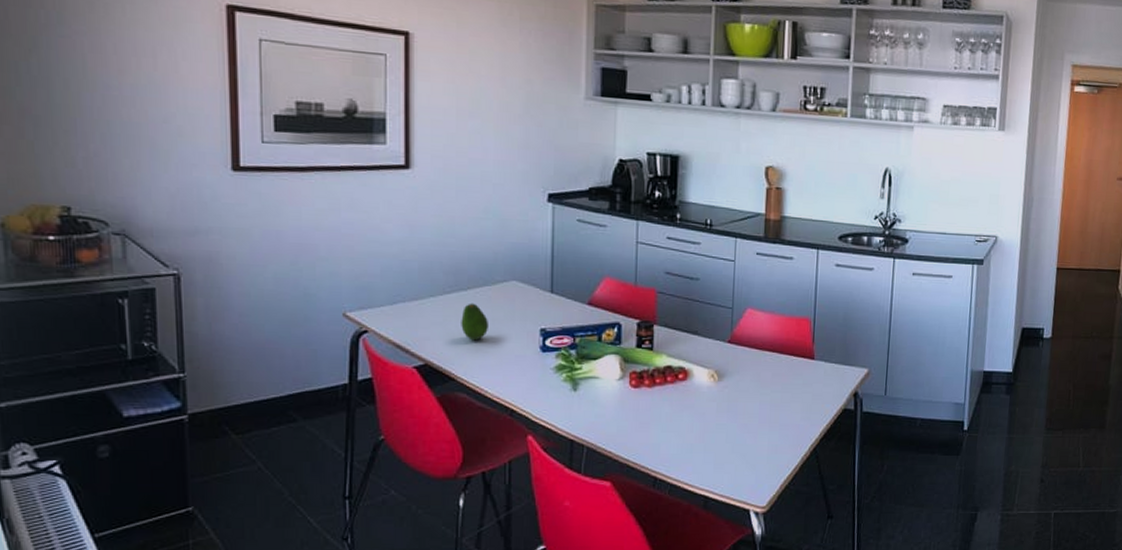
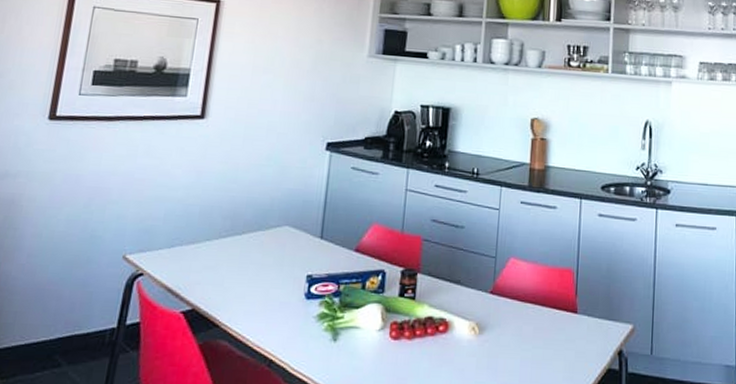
fruit: present [461,303,488,341] -> none [231,247,258,286]

